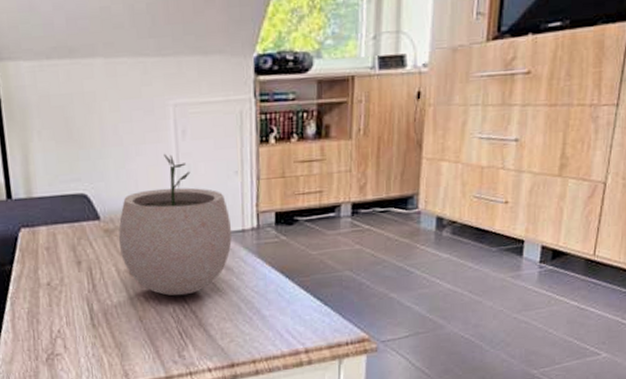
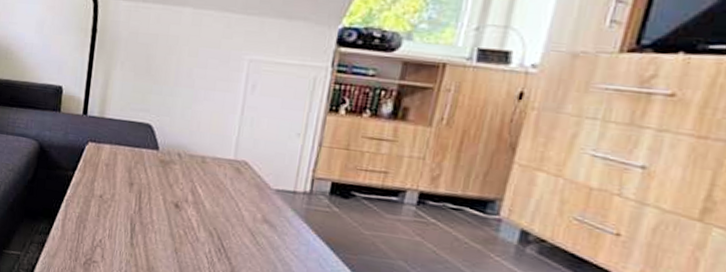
plant pot: present [118,154,233,296] -> none [170,103,284,240]

